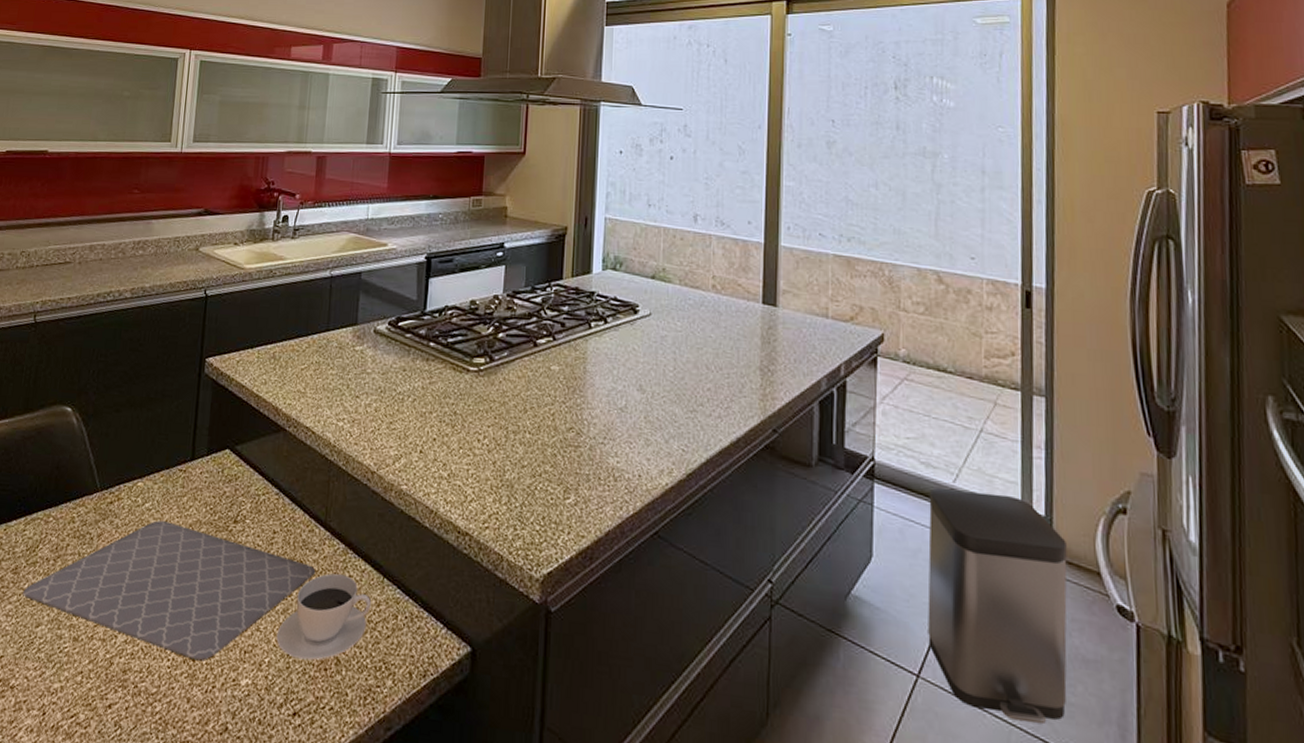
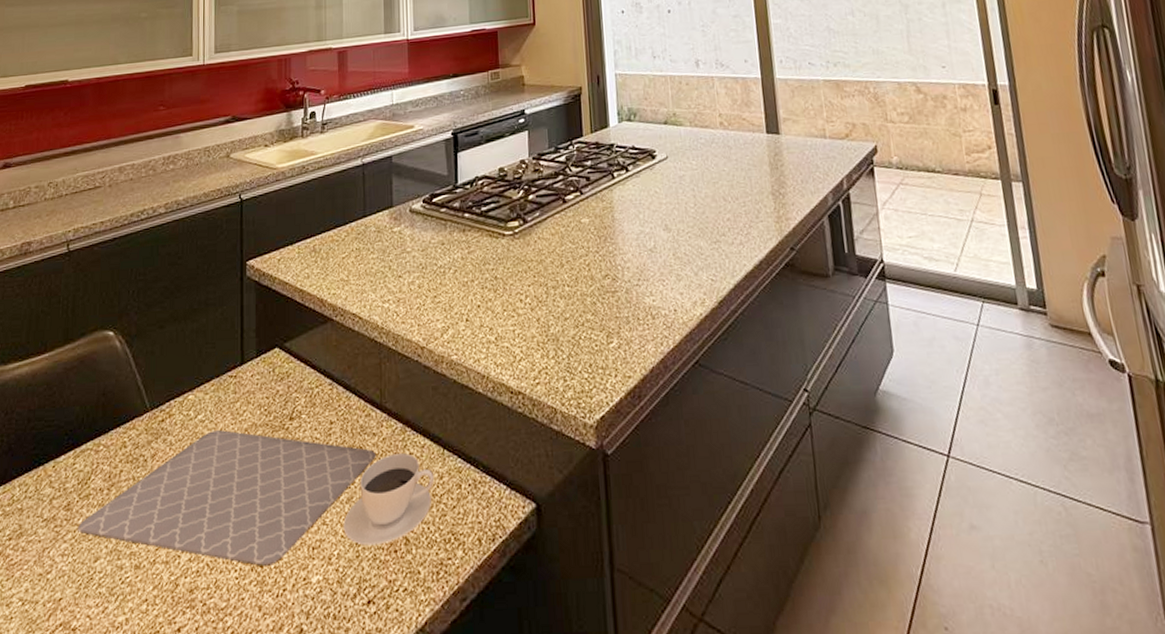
pedal bin: present [927,488,1067,725] -> none [935,275,1080,482]

